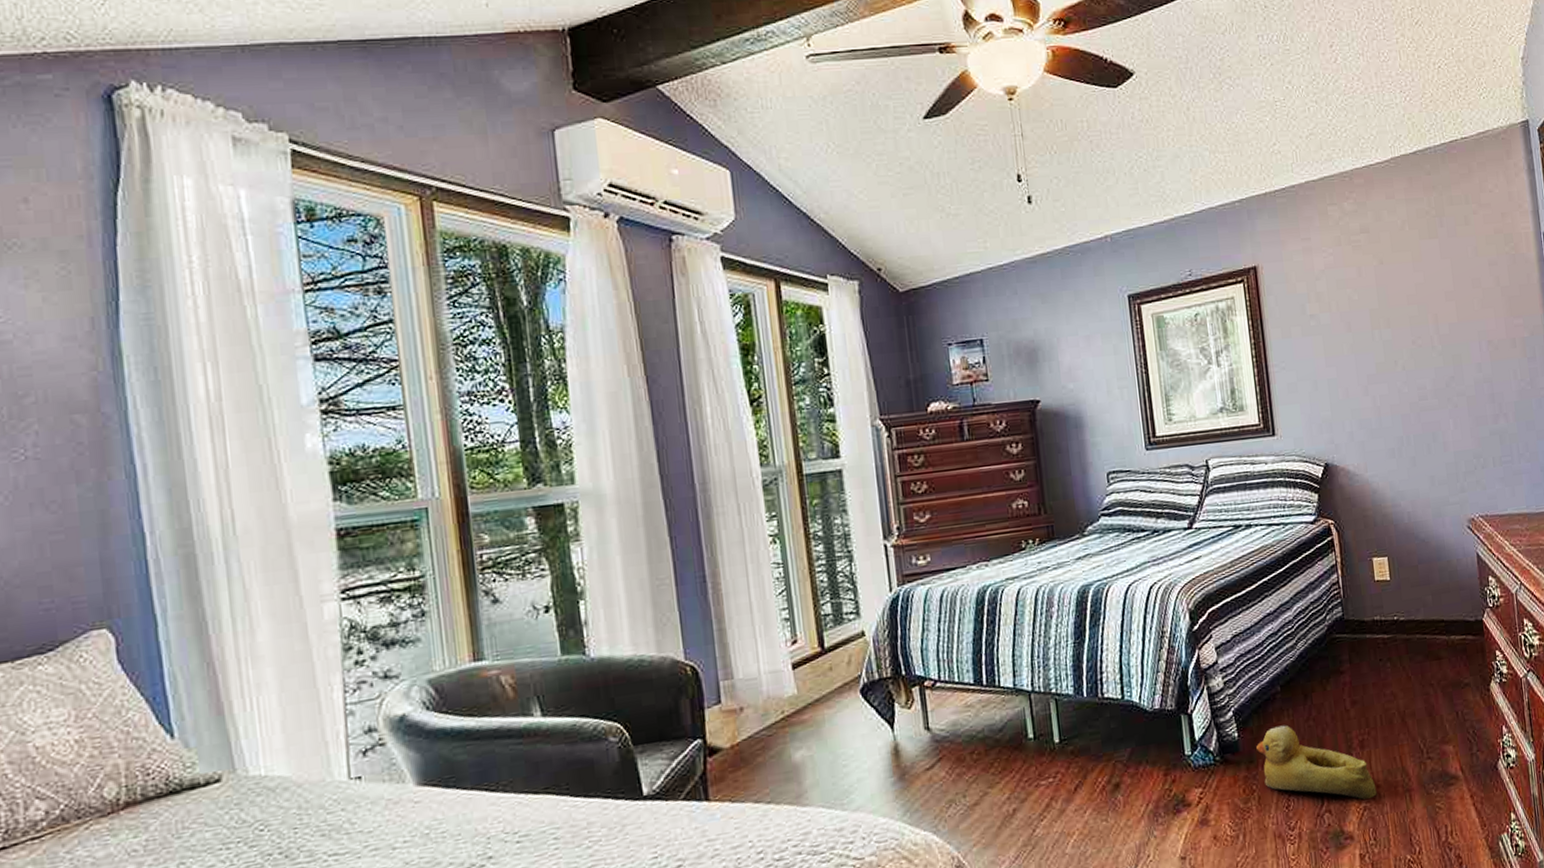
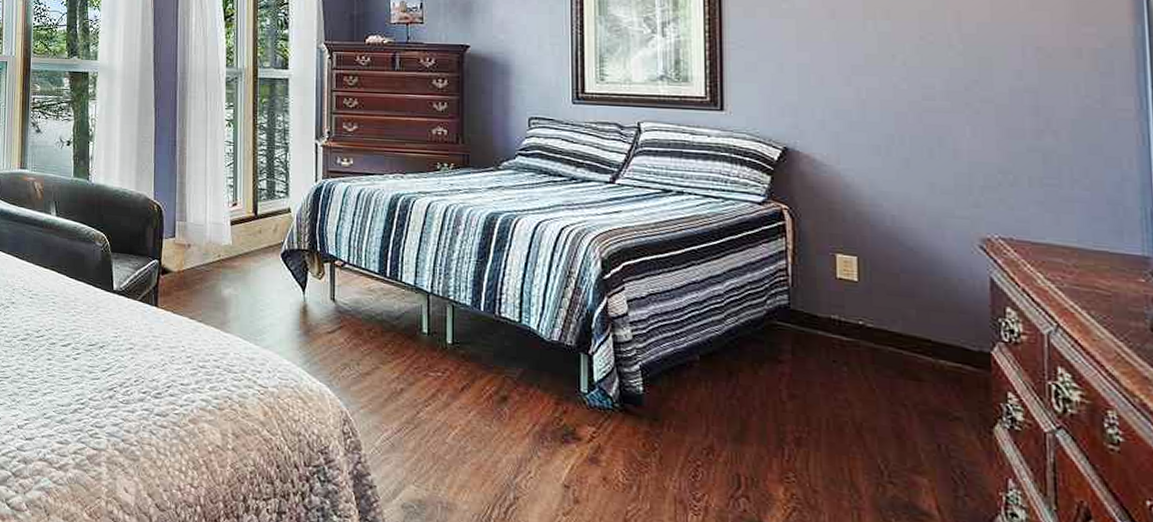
rubber duck: present [1256,724,1377,800] -> none [664,393,813,501]

